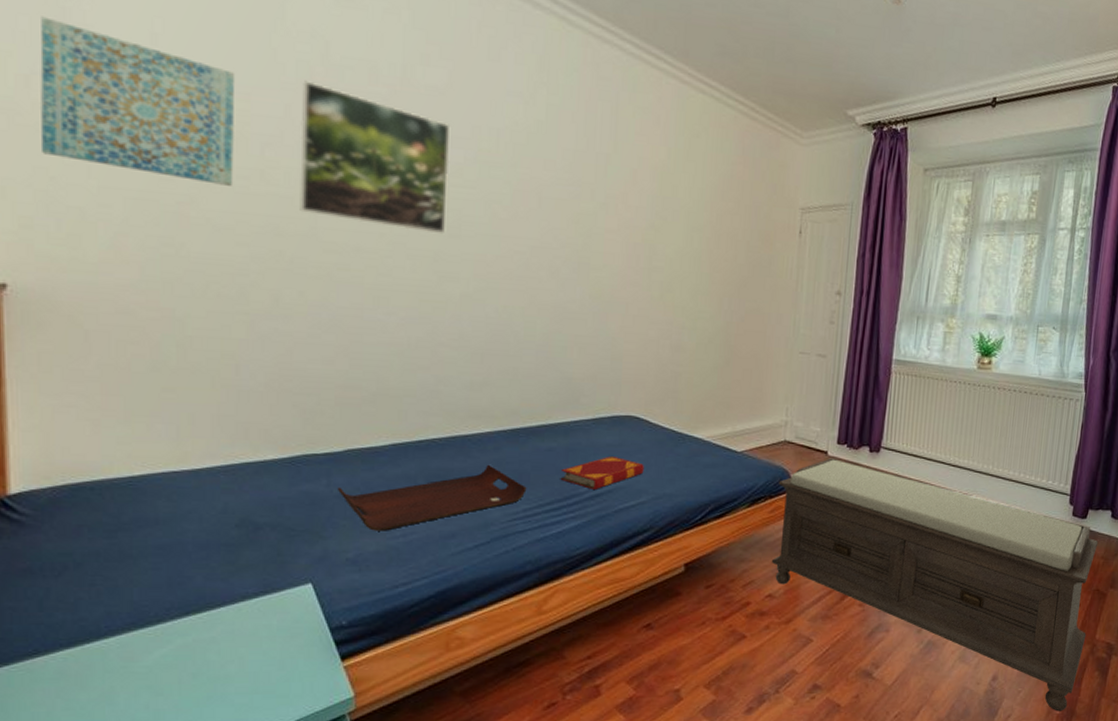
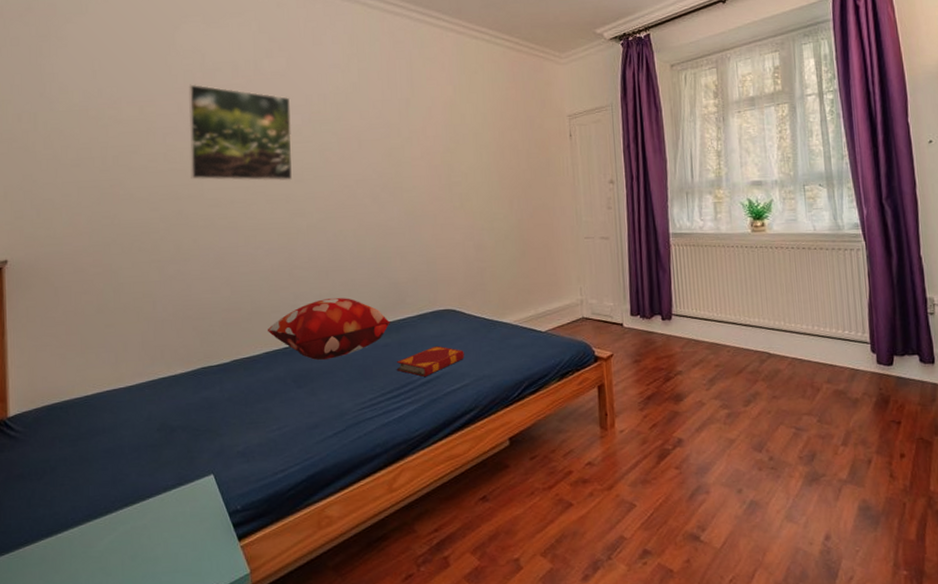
wall art: present [40,16,236,186] -> none [27,73,147,169]
serving tray: present [337,464,527,531] -> none [227,362,371,427]
decorative pillow: none [397,387,559,459] -> present [268,297,391,360]
bench: present [771,458,1099,712] -> none [582,329,919,572]

